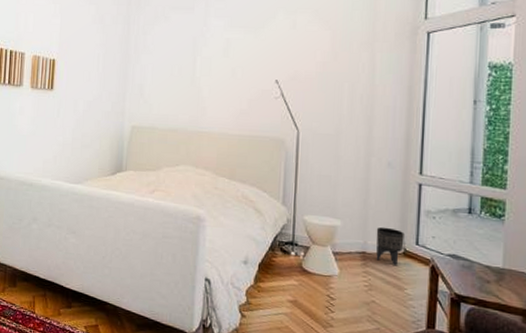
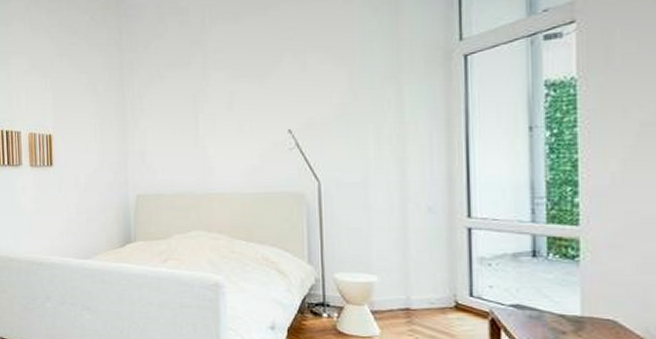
planter: present [376,227,404,266] -> none [420,279,455,322]

